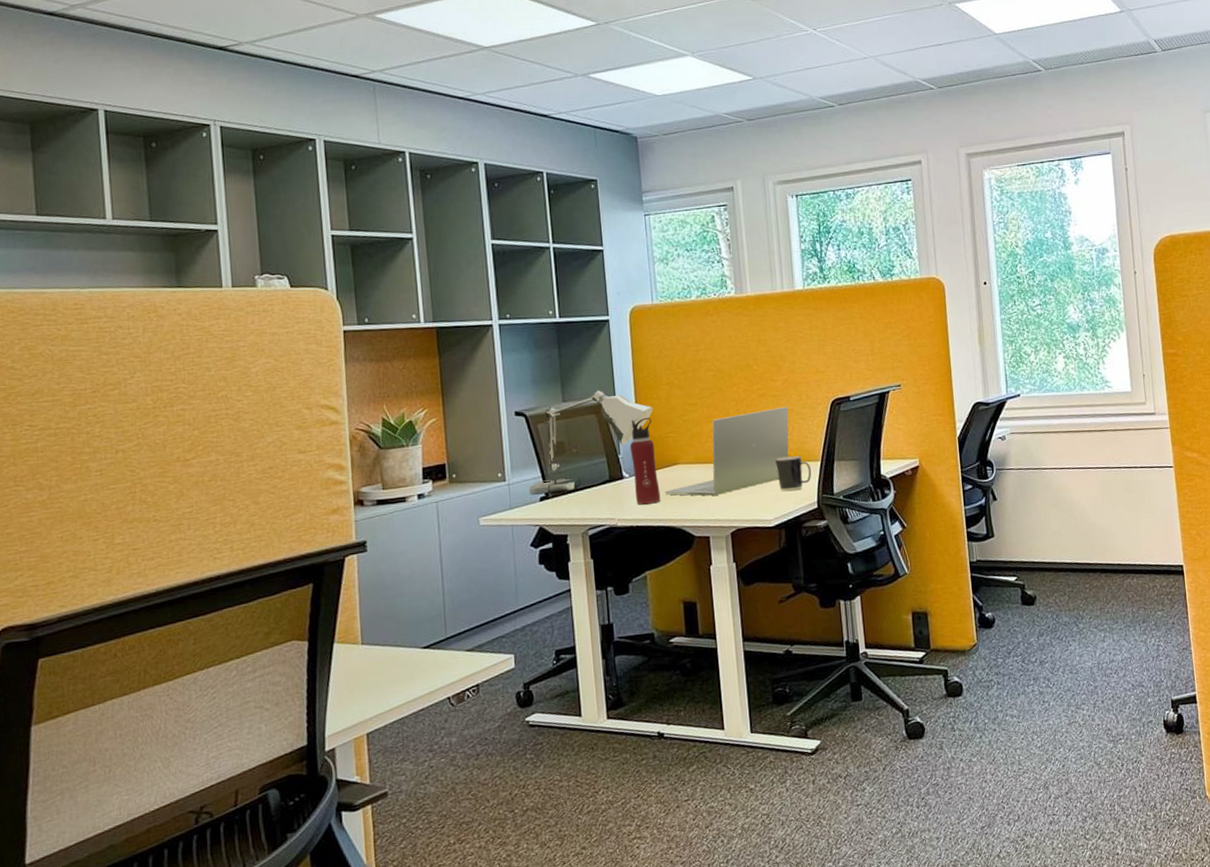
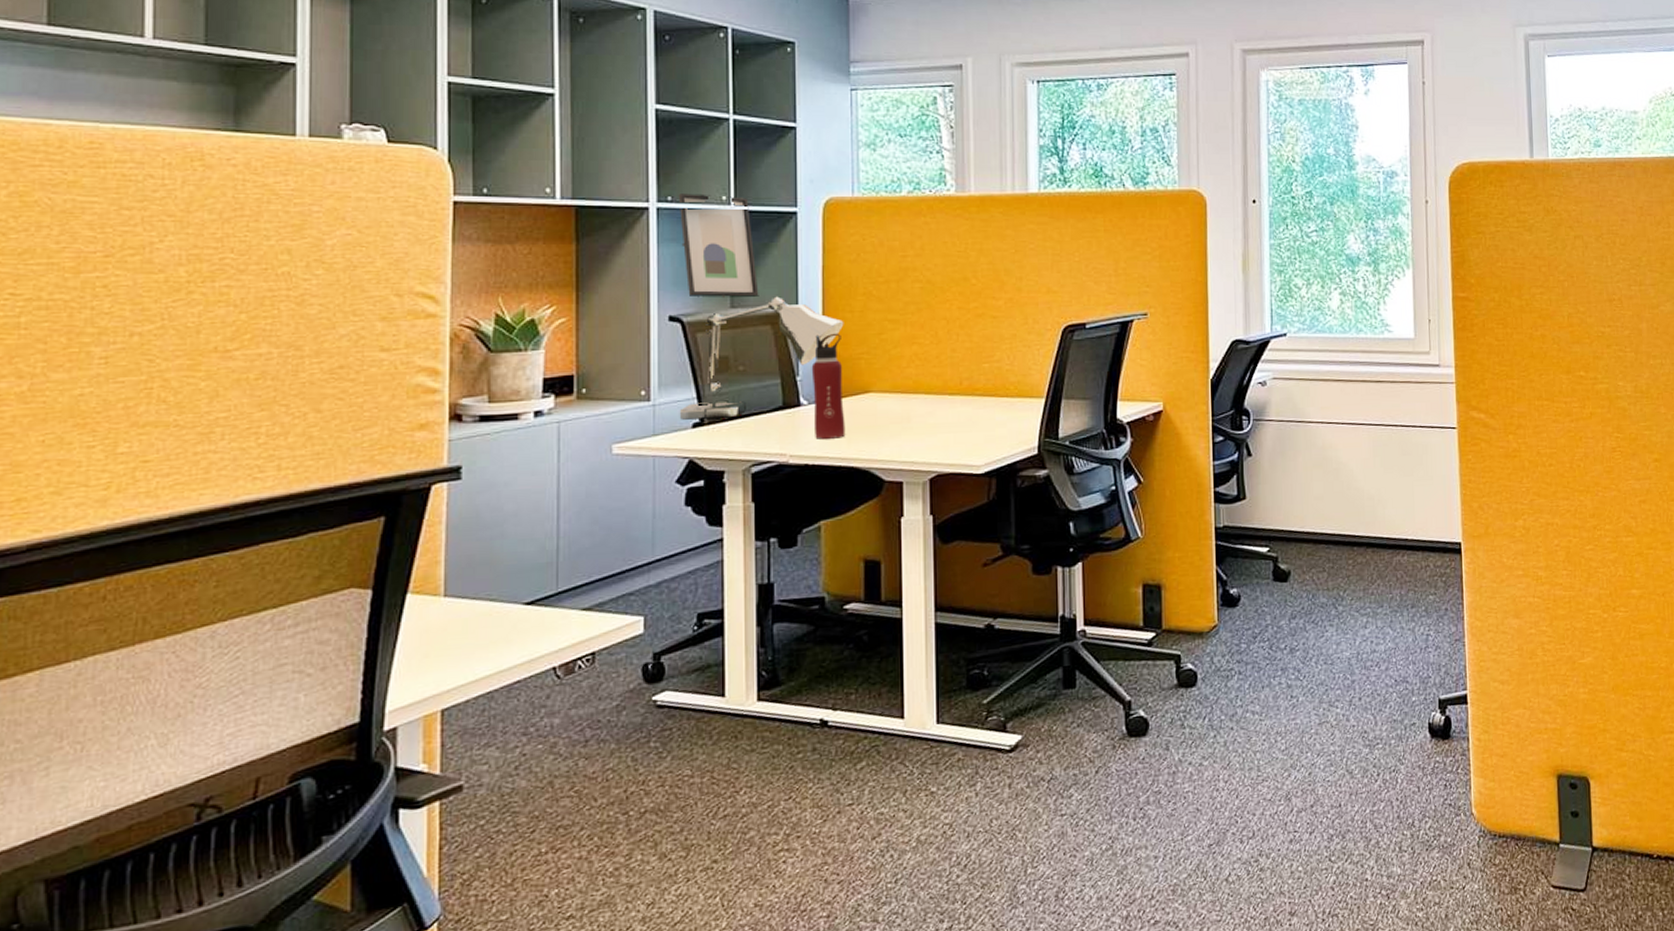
picture frame: none [514,311,584,395] -> present [678,194,759,299]
laptop: present [665,407,789,496] -> none [851,331,1011,433]
mug: present [774,455,812,492] -> none [989,390,1034,433]

